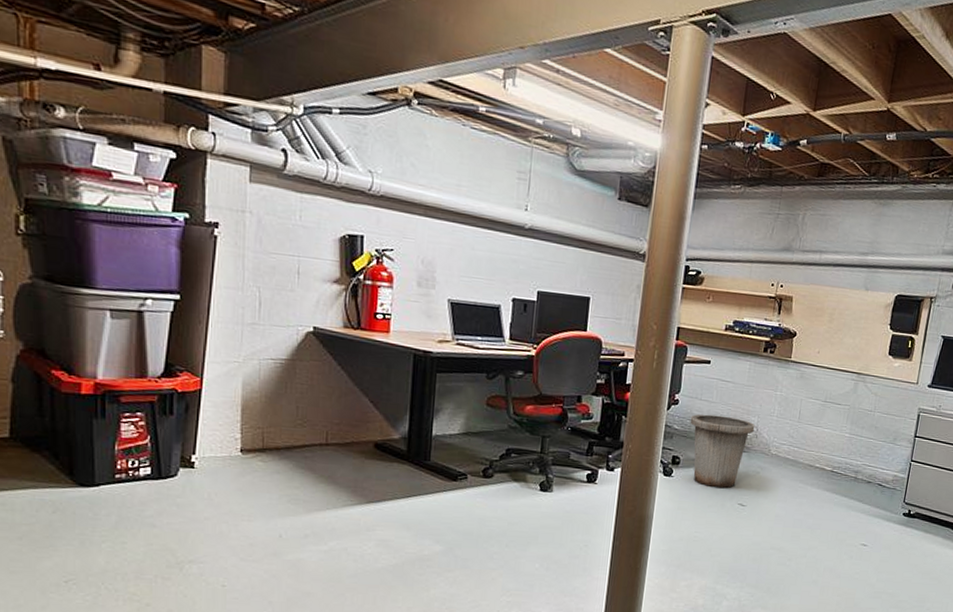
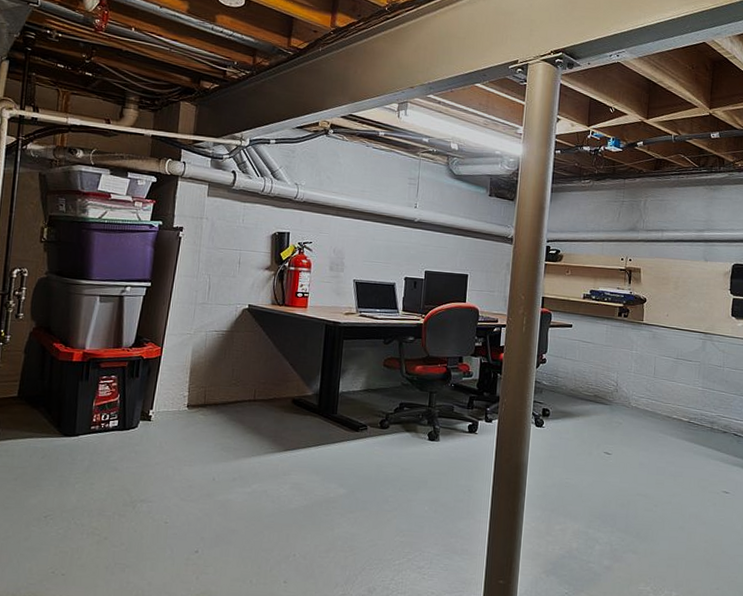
trash can: present [690,414,755,489] -> none [557,371,615,438]

